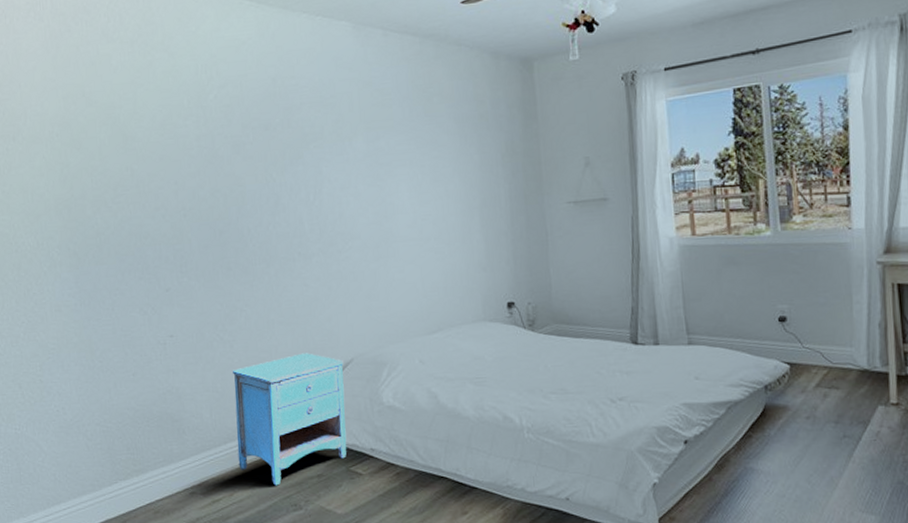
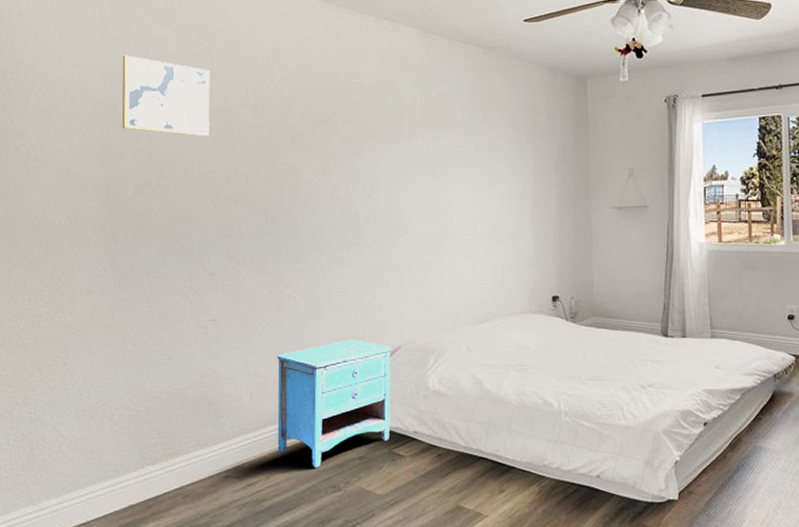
wall art: none [73,75,157,151] -> present [122,55,210,137]

